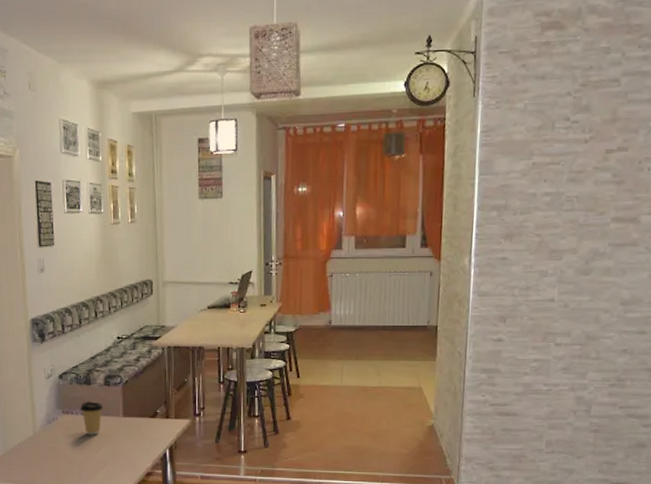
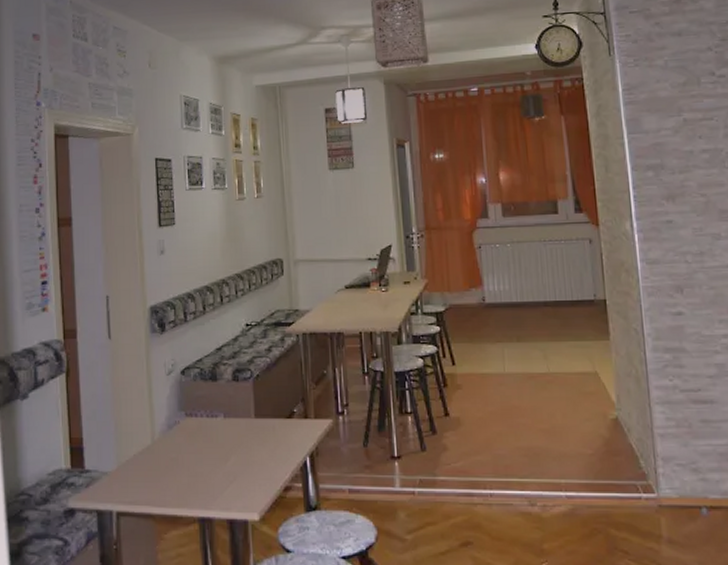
coffee cup: present [80,401,104,435] -> none [206,400,233,442]

